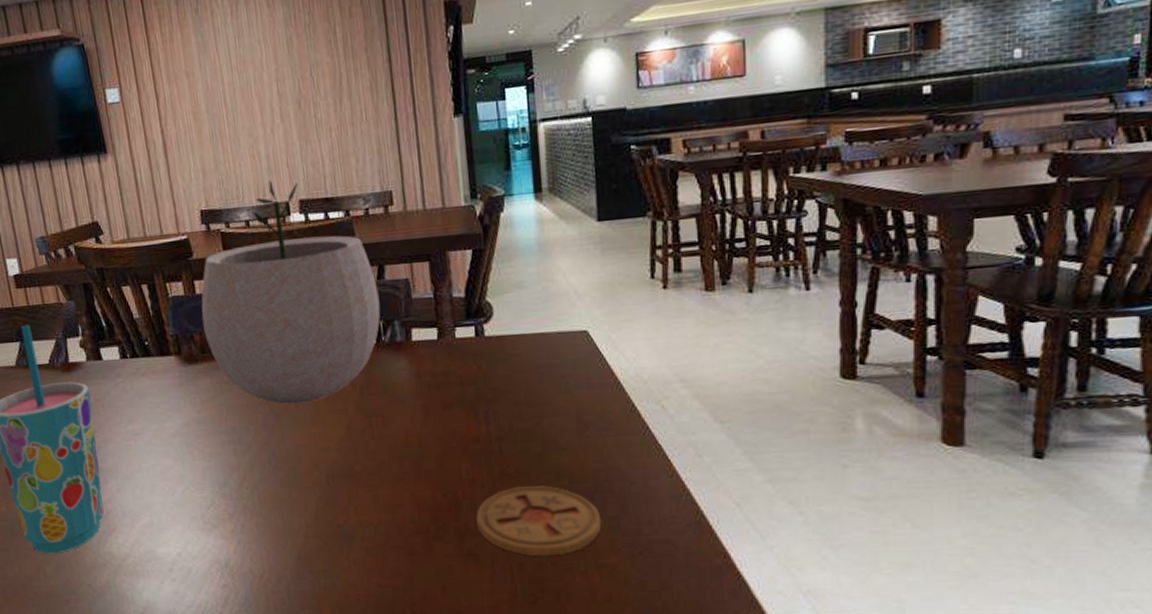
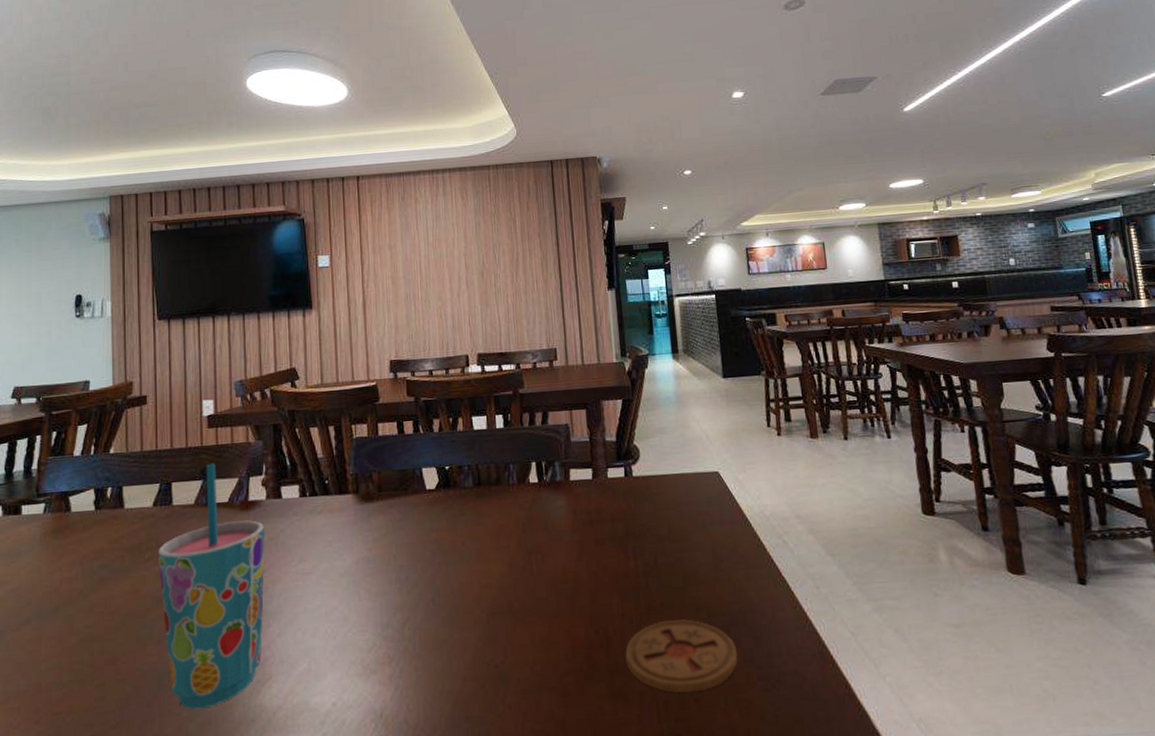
plant pot: present [201,181,381,404] -> none [381,337,543,542]

